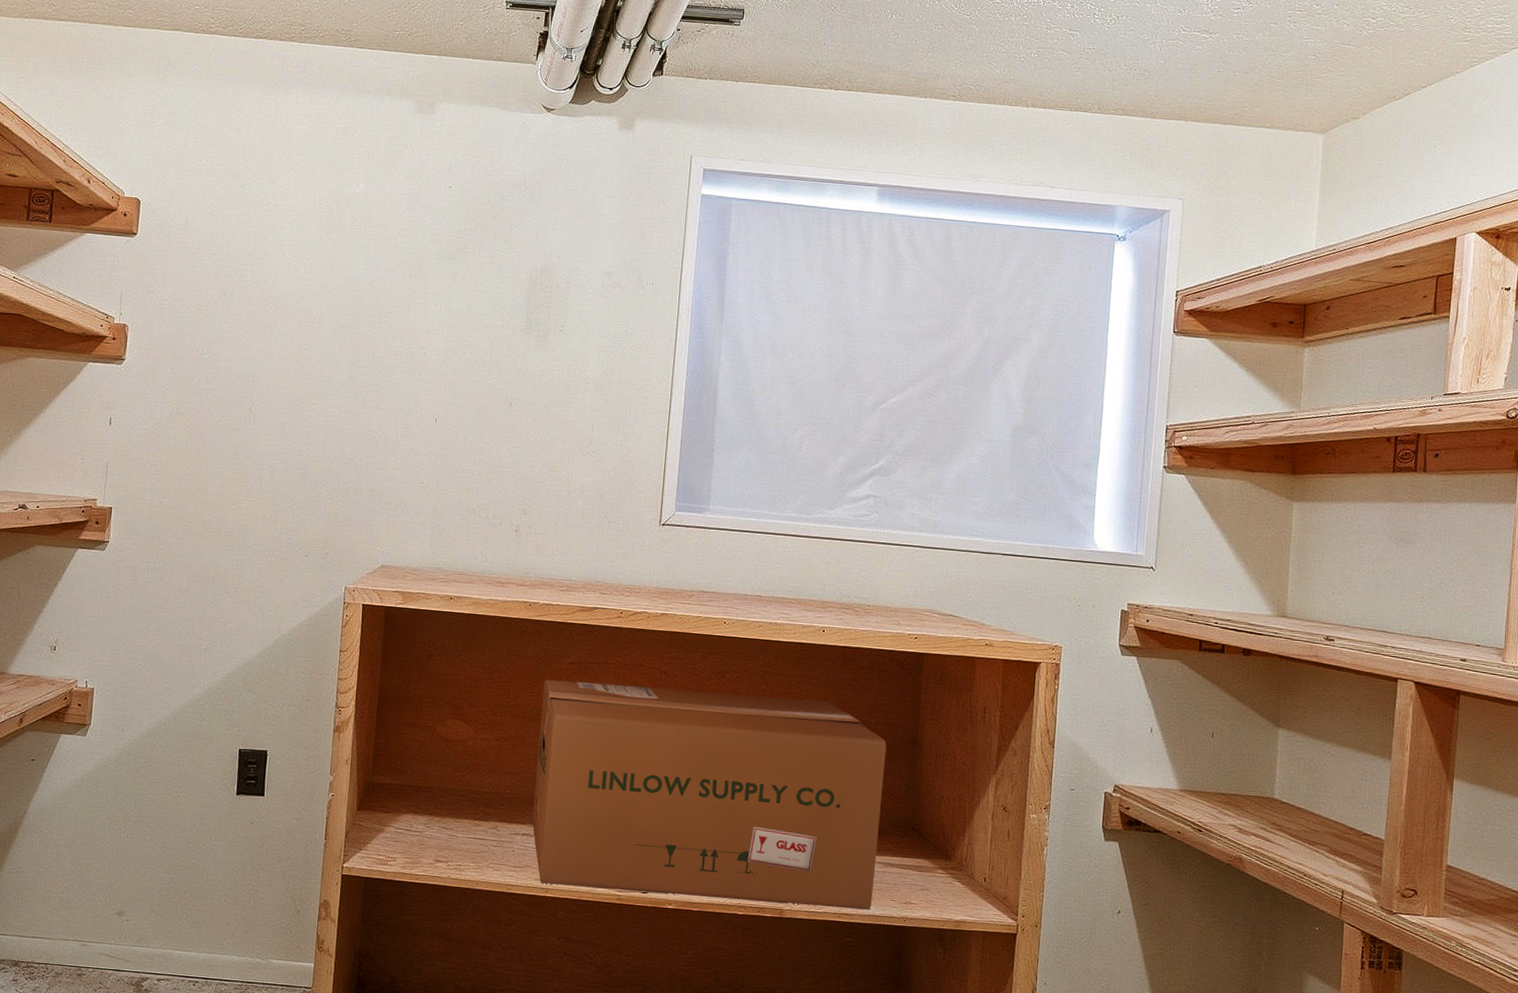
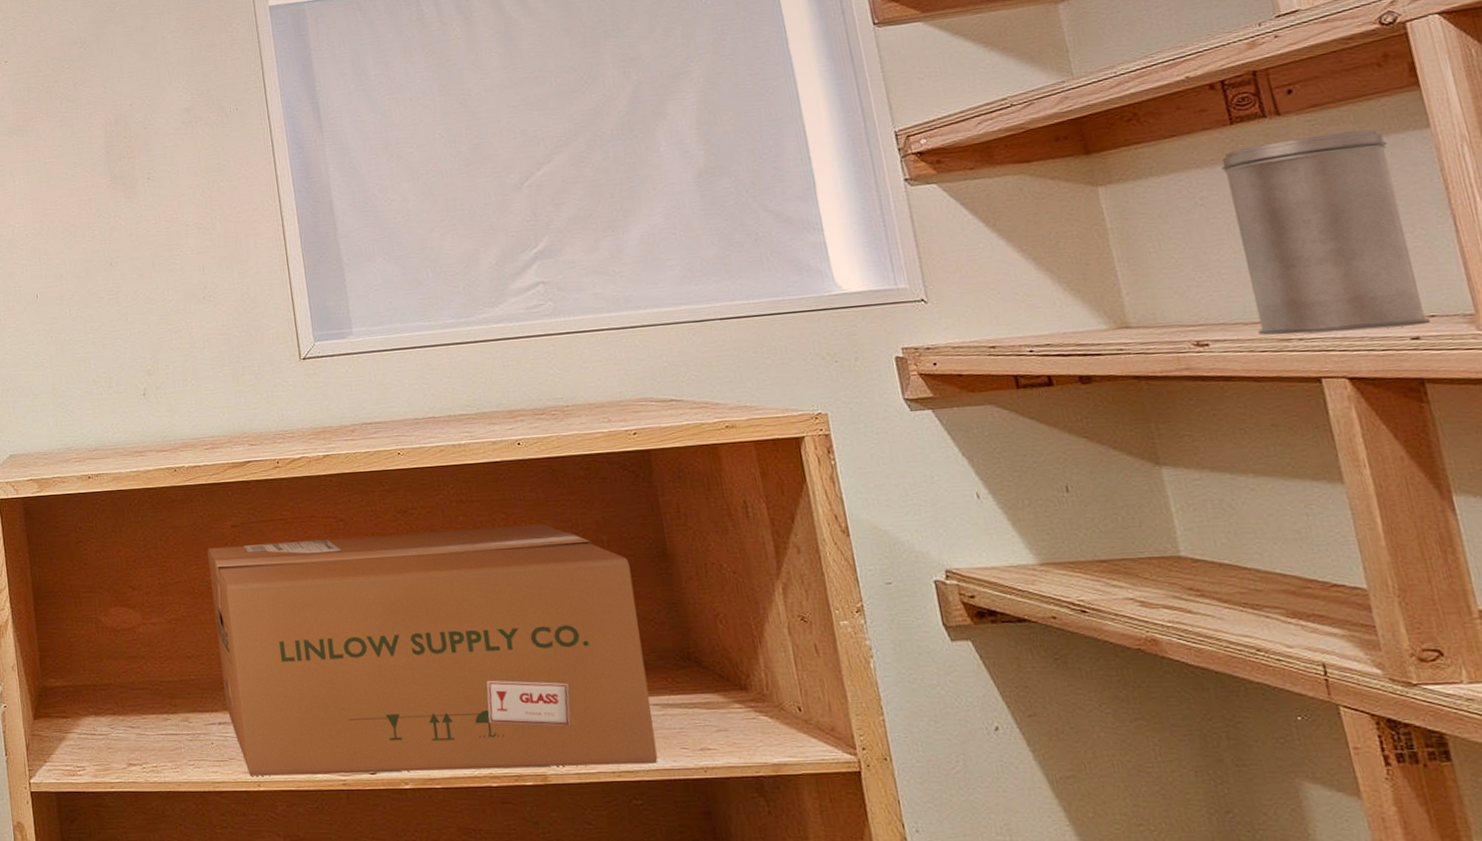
canister: none [1368,492,1487,651] -> present [1221,129,1431,335]

